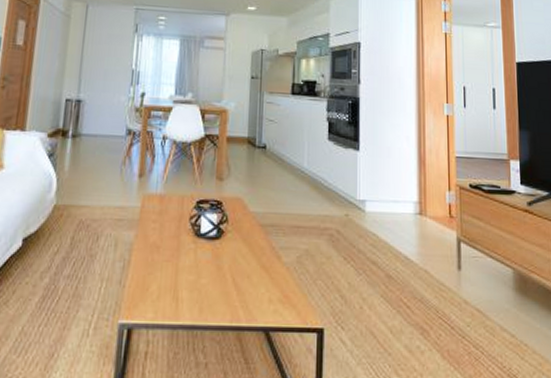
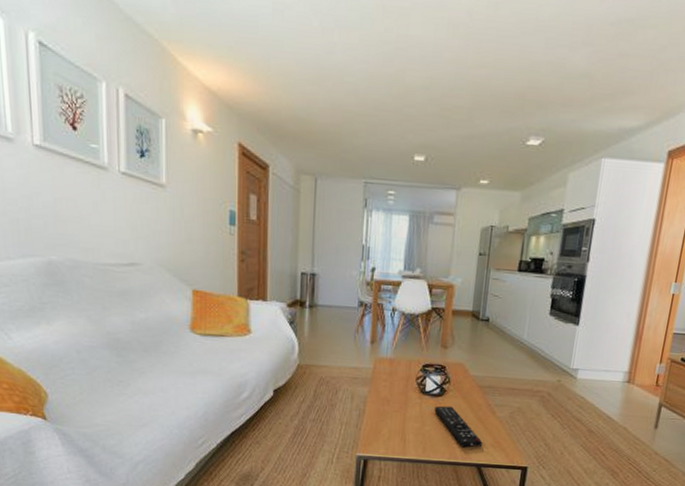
remote control: none [211,251,269,306] -> present [434,406,483,448]

